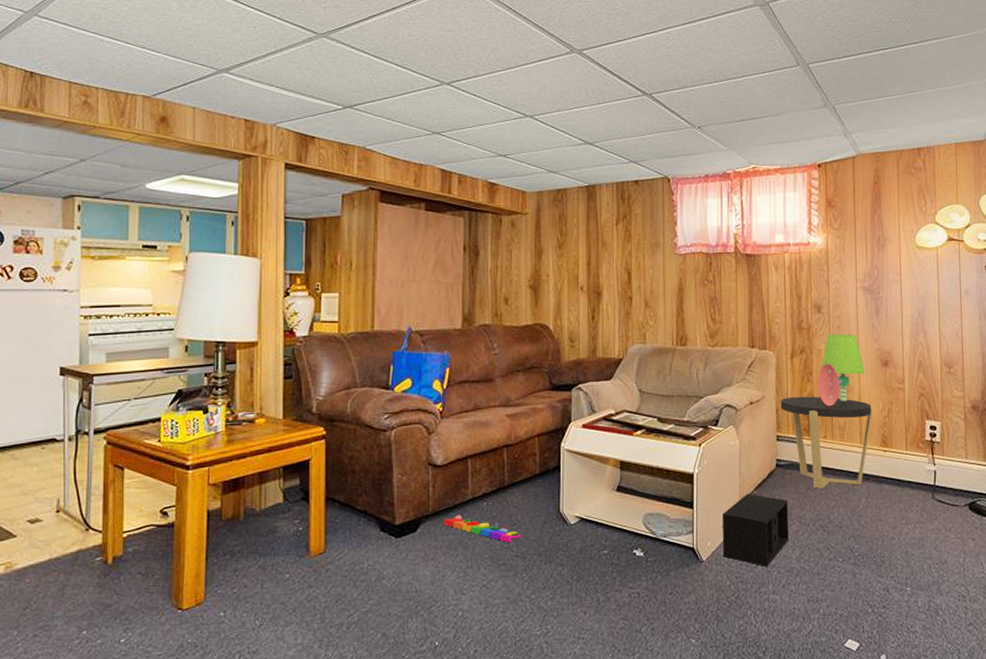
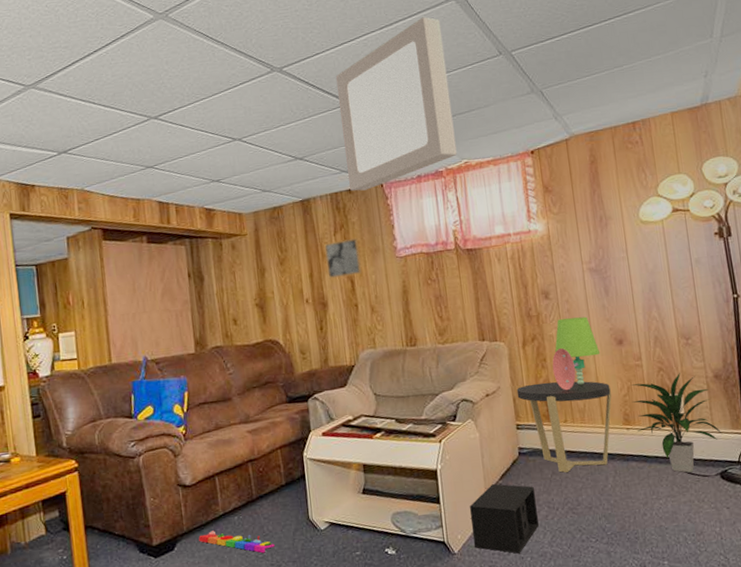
wall art: none [604,229,641,269] -> present [323,237,363,279]
ceiling light: none [634,18,746,183] -> present [335,17,457,191]
indoor plant: none [891,400,975,501] -> present [630,373,723,473]

